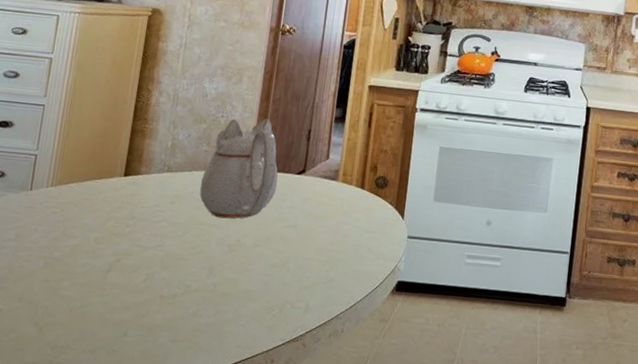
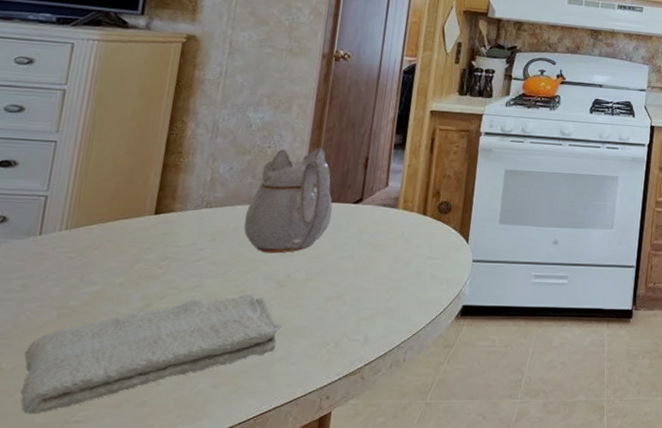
washcloth: none [14,255,233,354] -> present [20,294,283,415]

